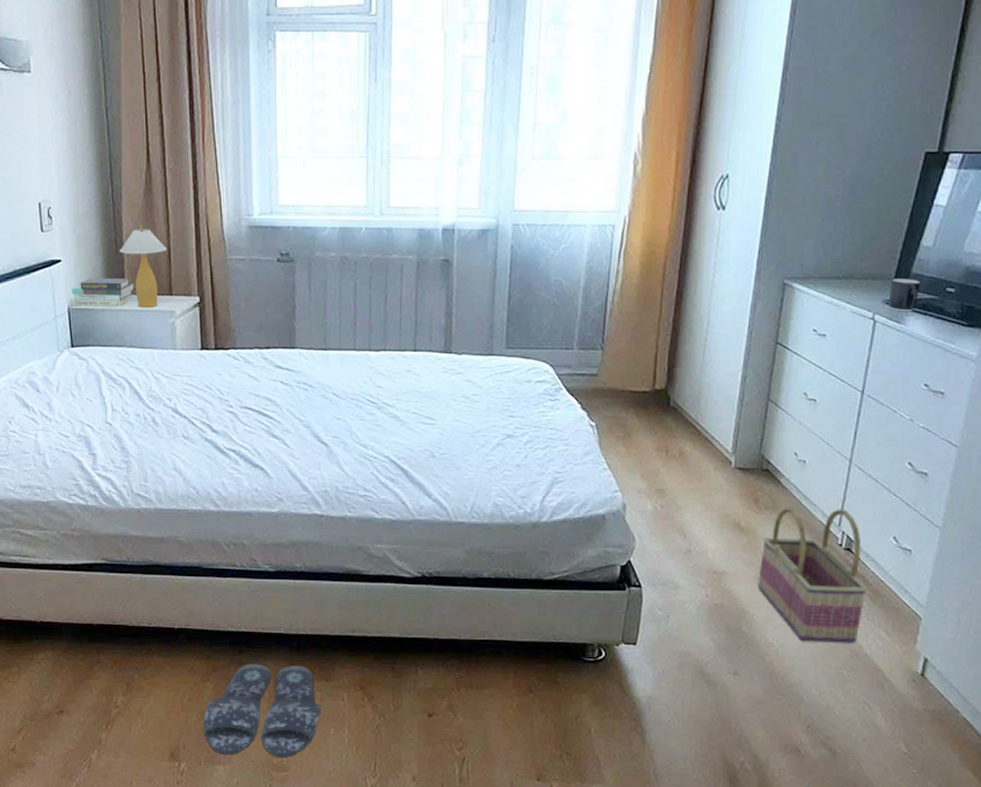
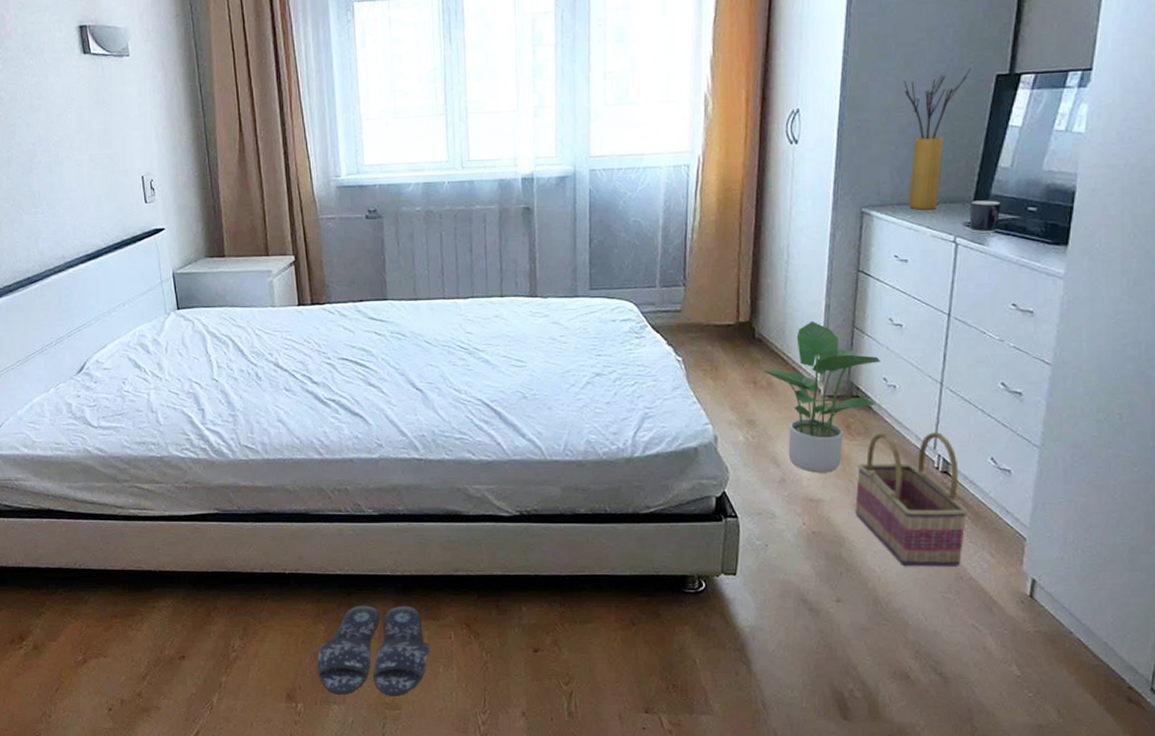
books: present [70,278,134,307] -> none [174,242,233,271]
table lamp: present [119,224,168,309] -> none [217,190,263,270]
potted plant: none [673,391,793,545] -> present [761,321,881,473]
vase: none [830,144,902,285] -> present [904,68,972,210]

